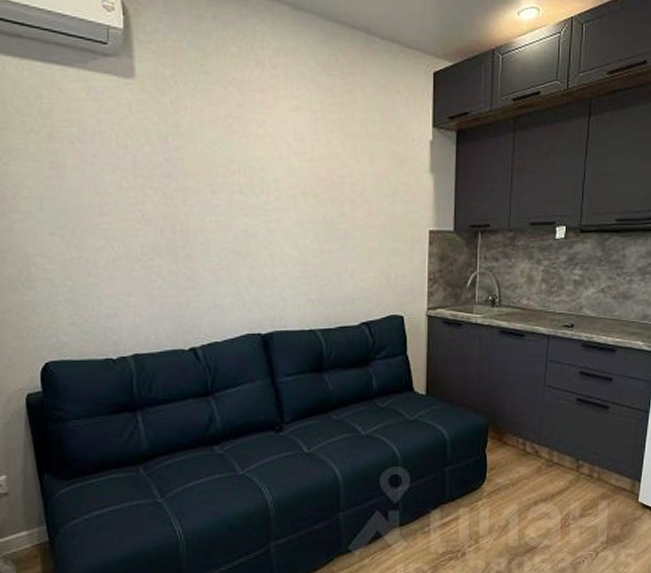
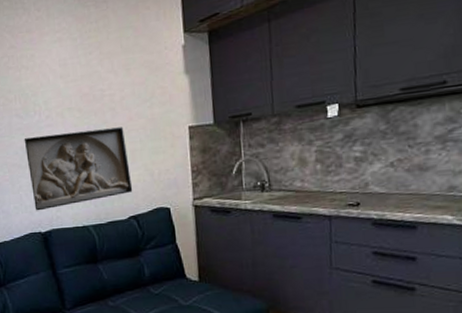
relief plaque: none [247,221,367,309] -> present [24,127,133,211]

